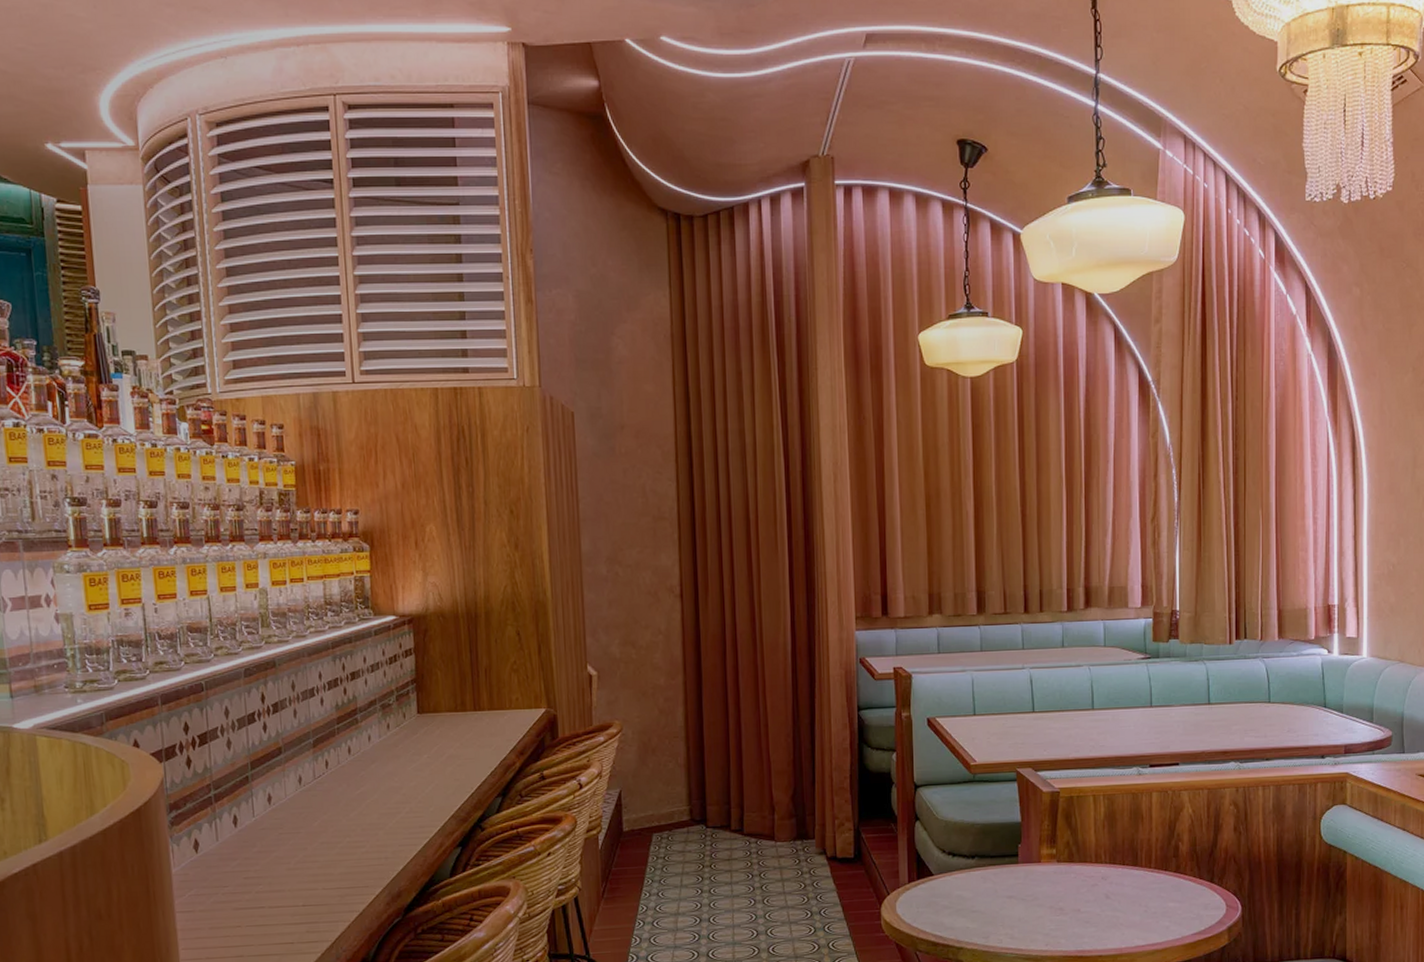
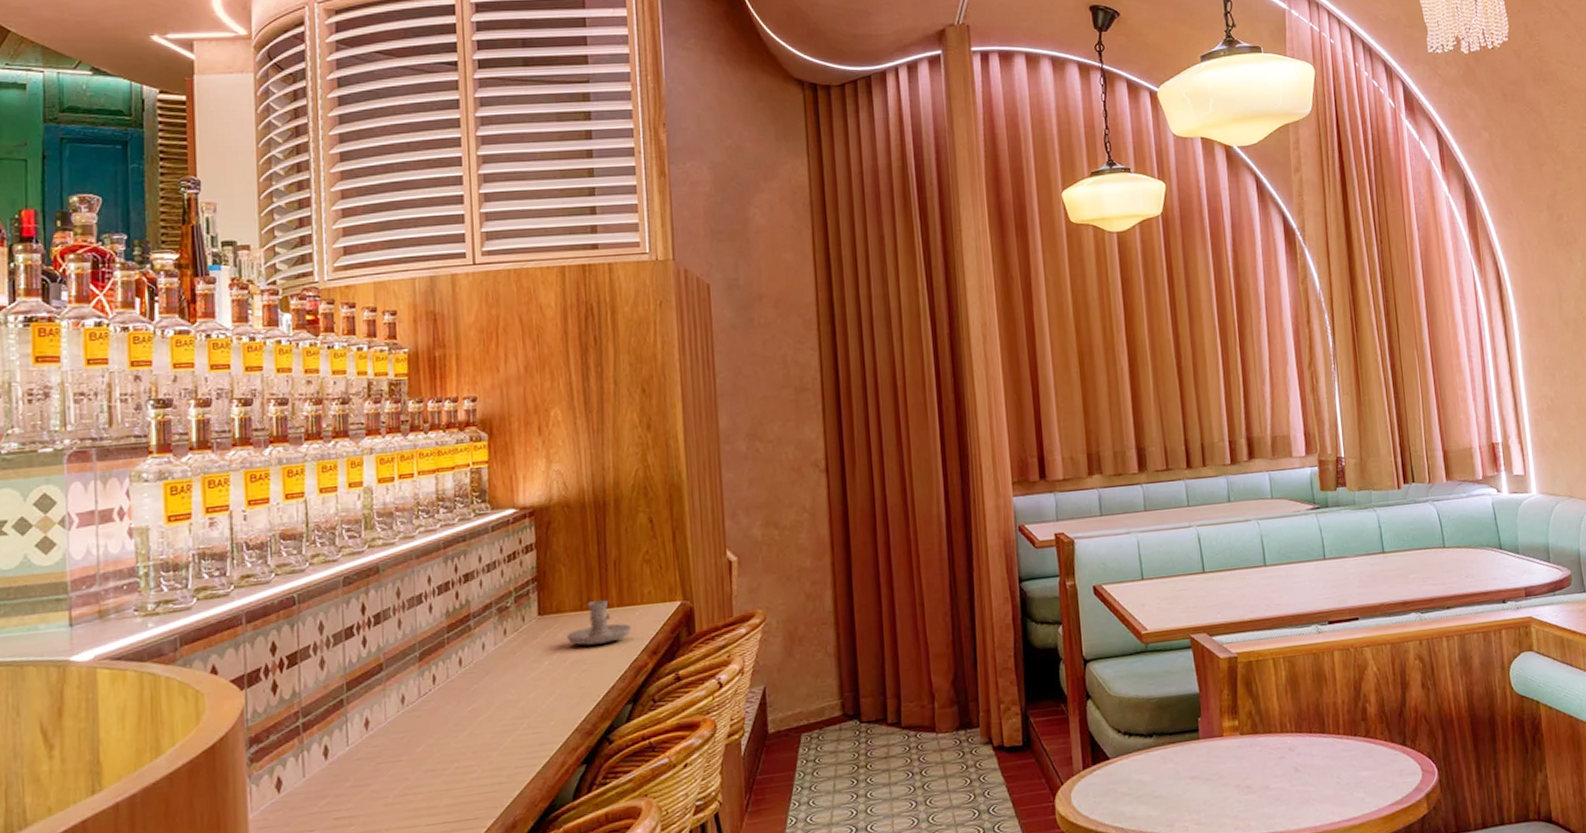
candle holder: none [442,703,501,743] -> present [566,600,632,646]

